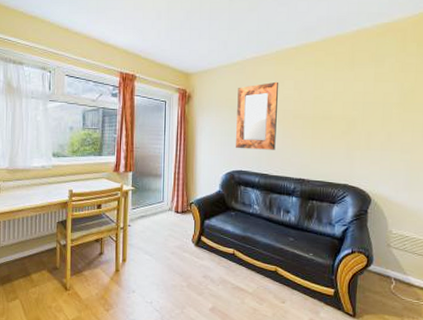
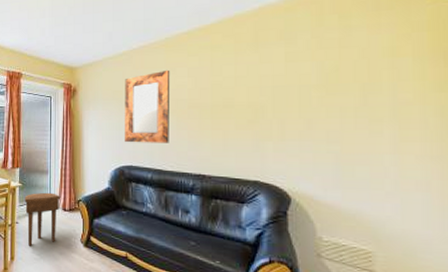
side table: none [137,195,173,248] -> present [24,192,60,246]

